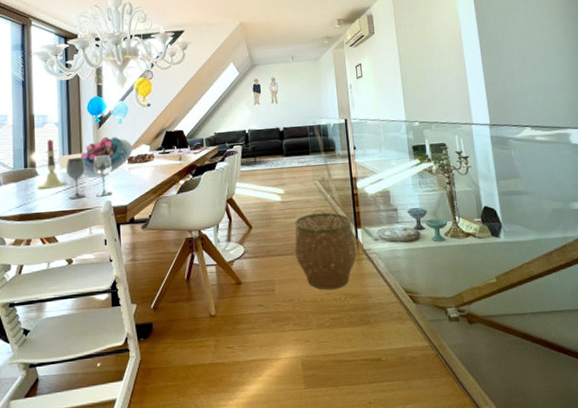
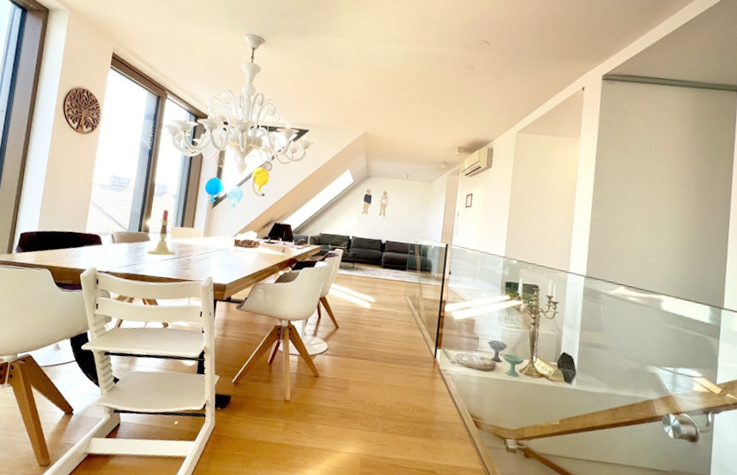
wineglass: present [65,154,113,199] -> none [174,230,220,272]
flower arrangement: present [80,136,133,178] -> none [190,217,242,253]
basket: present [294,210,357,290] -> none [374,324,433,401]

